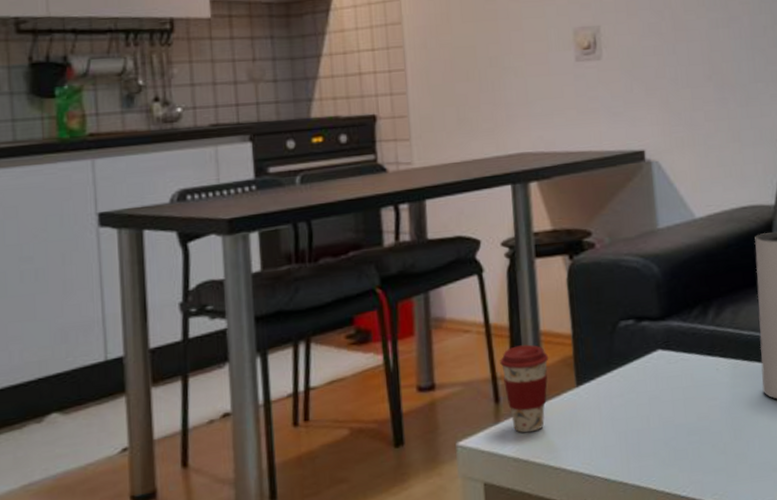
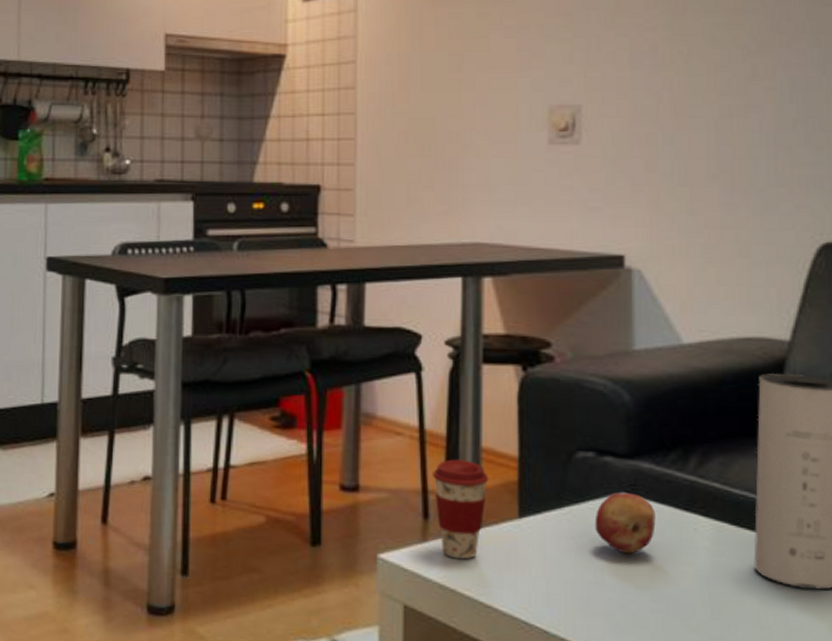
fruit: none [638,348,687,401] -> present [594,492,656,555]

